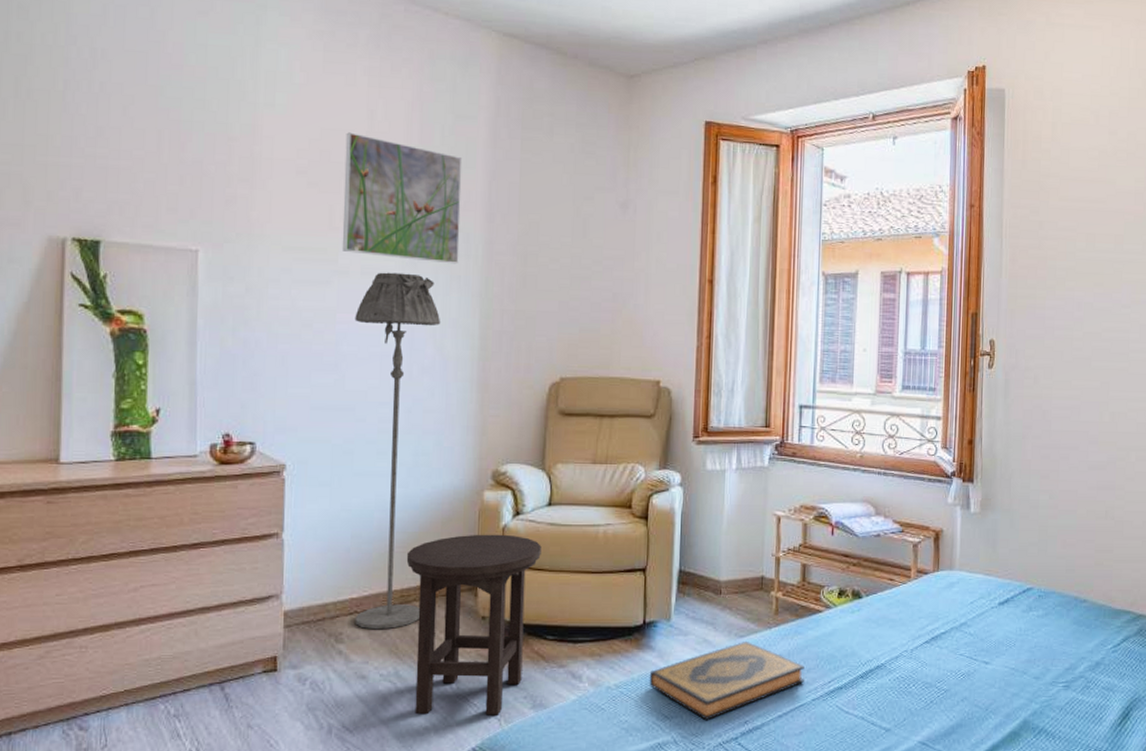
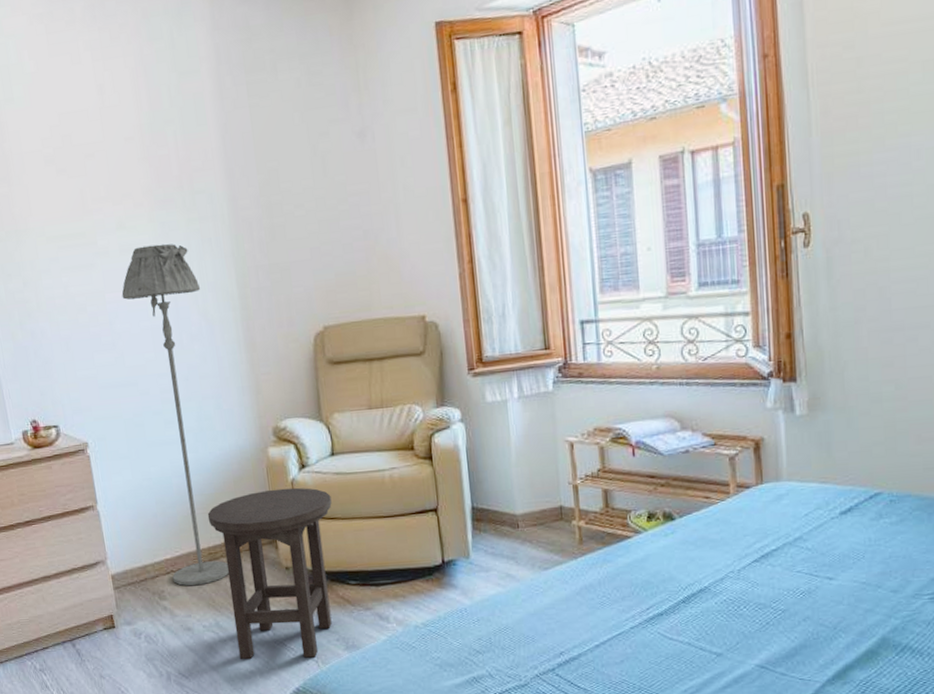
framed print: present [342,132,463,264] -> none [81,111,207,233]
hardback book: present [649,642,805,720] -> none [455,573,619,653]

